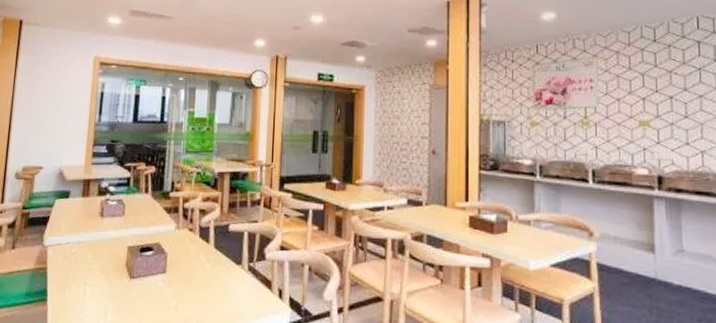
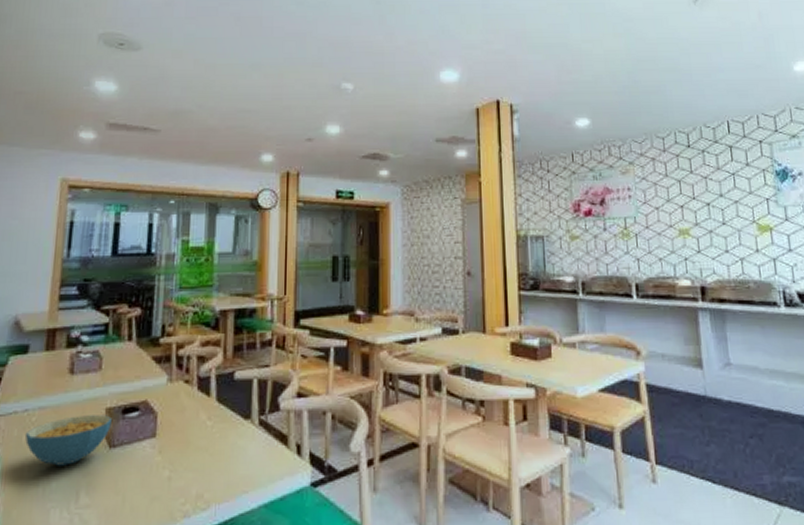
cereal bowl: none [67,251,133,290] -> present [24,415,113,466]

